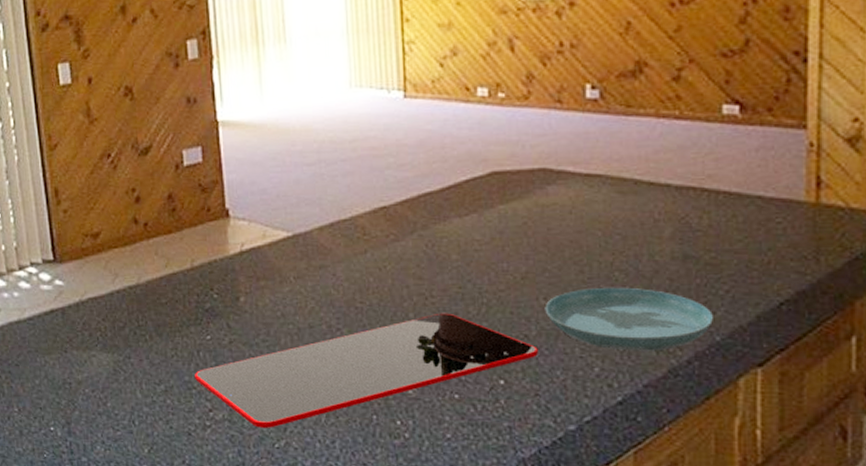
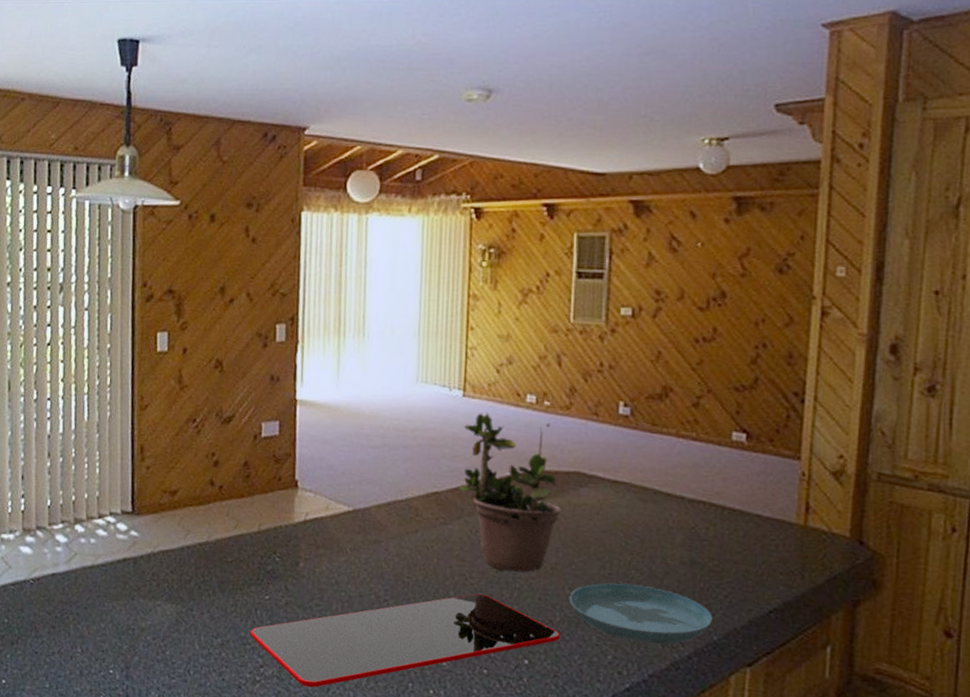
potted plant: none [407,112,527,285] -> present [458,412,561,573]

